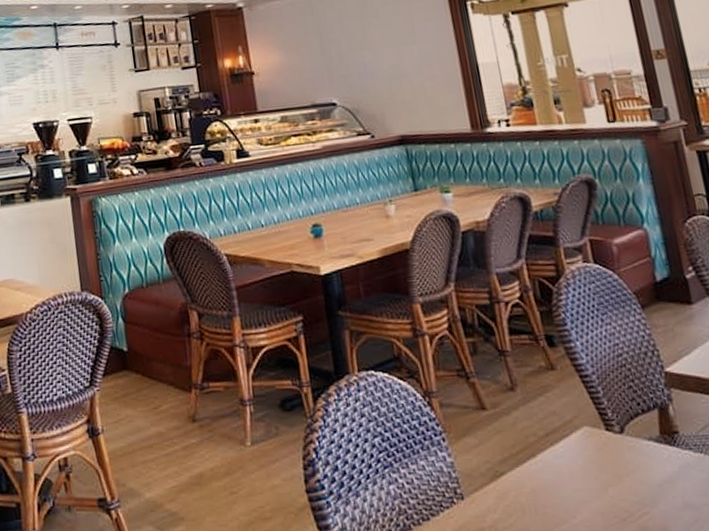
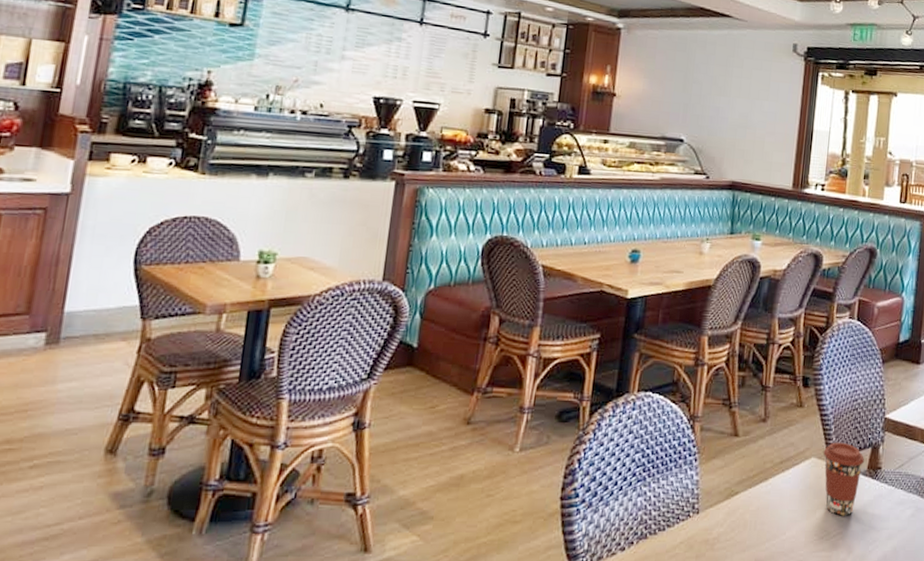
coffee cup: none [596,405,656,493] -> present [823,442,865,516]

